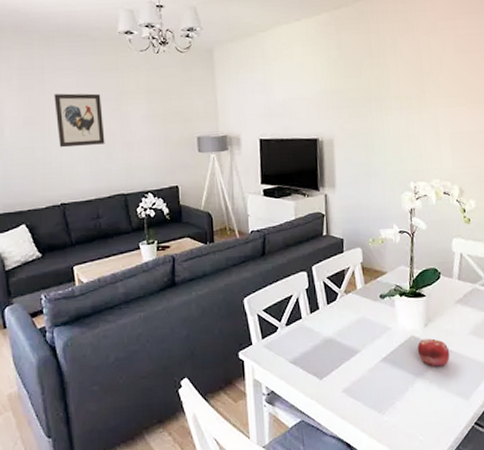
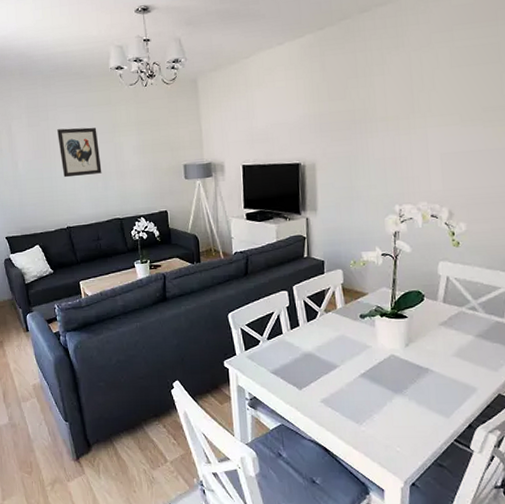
fruit: present [417,338,450,367] -> none [396,358,431,385]

